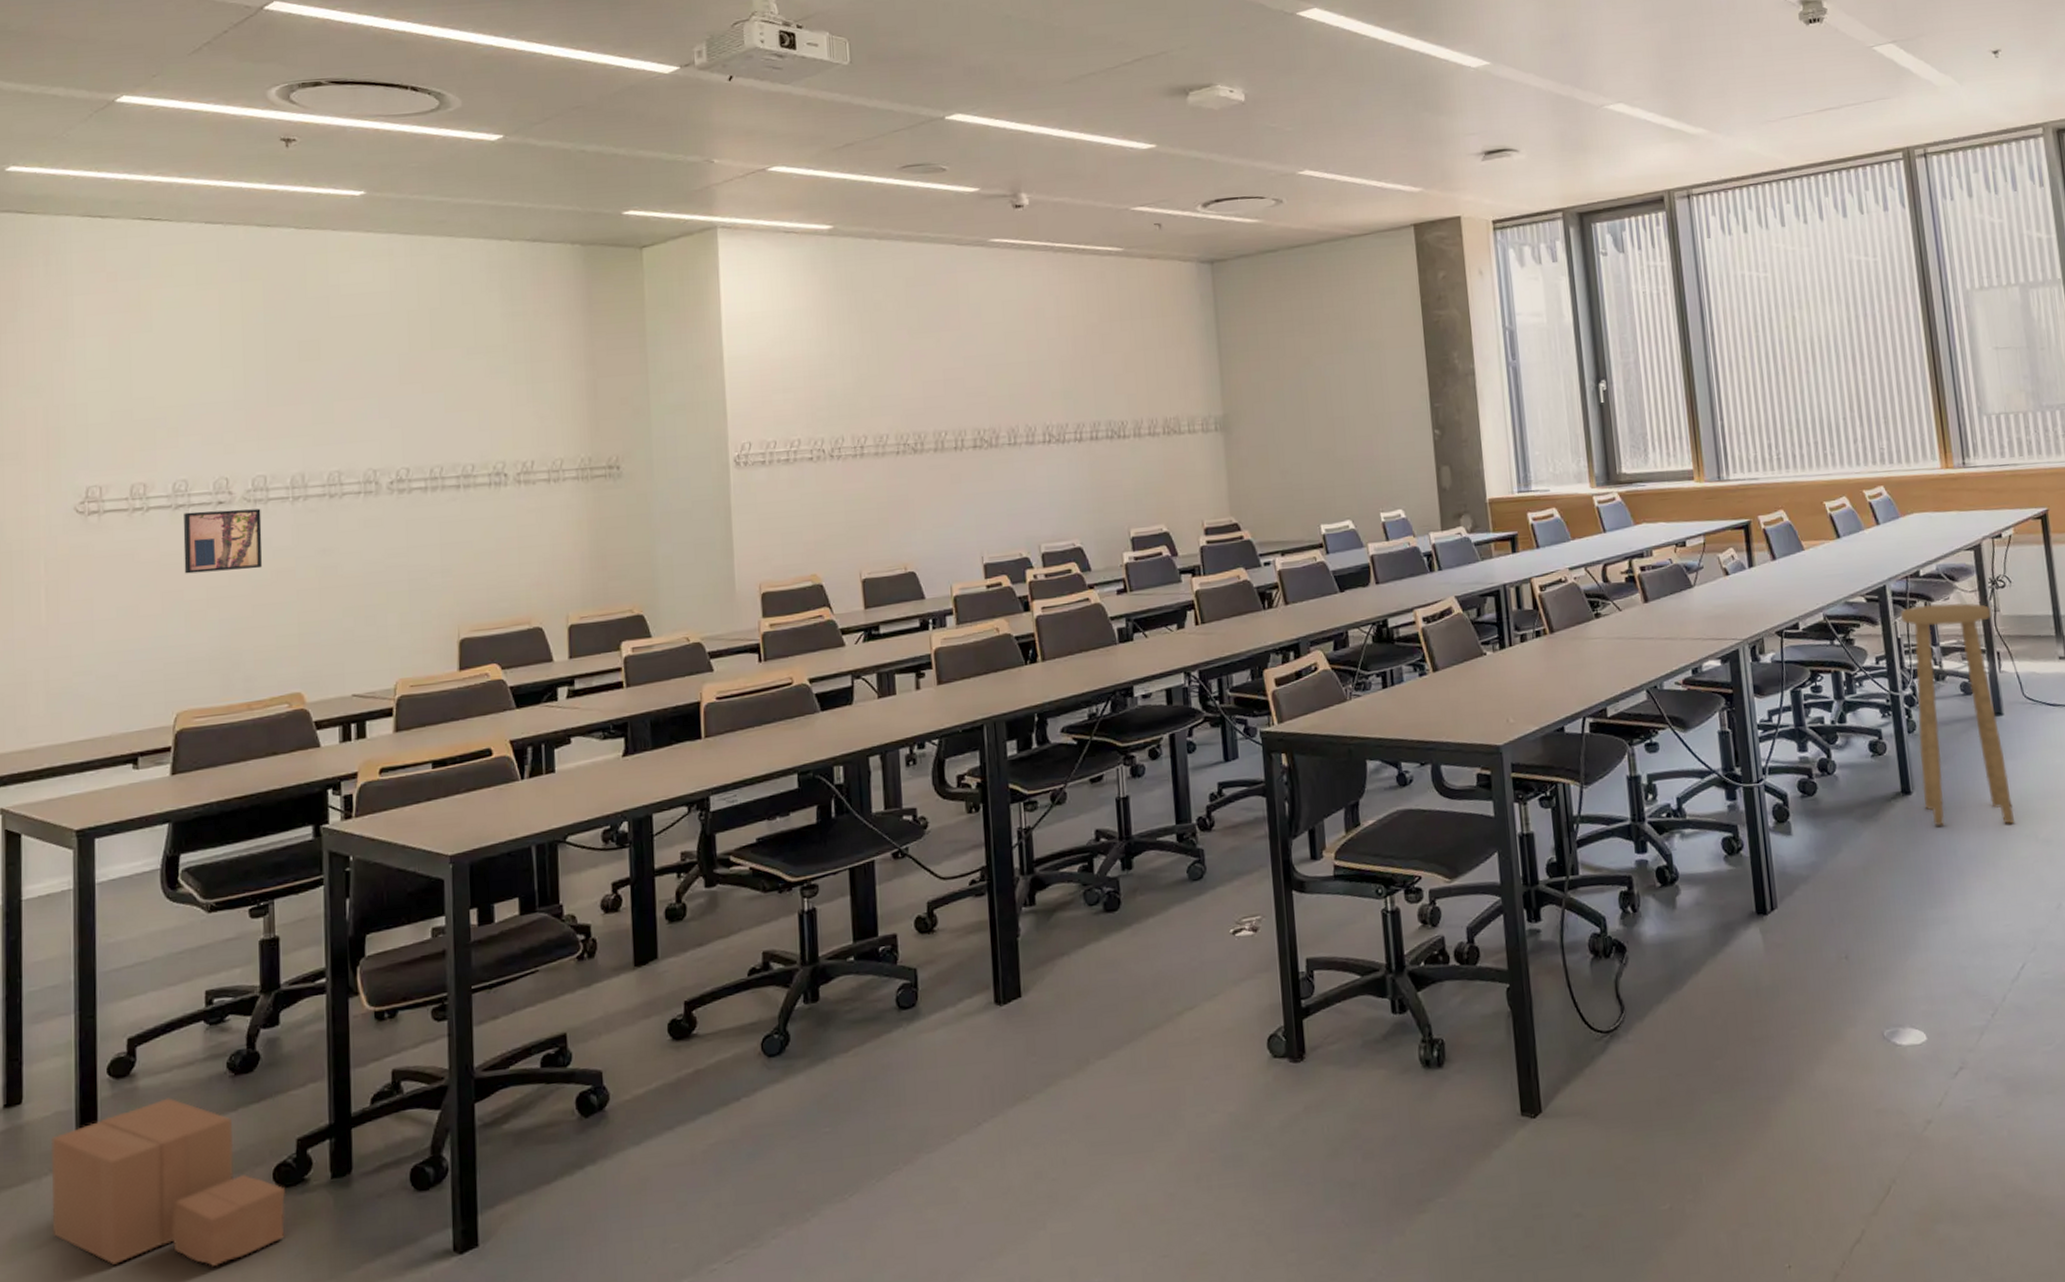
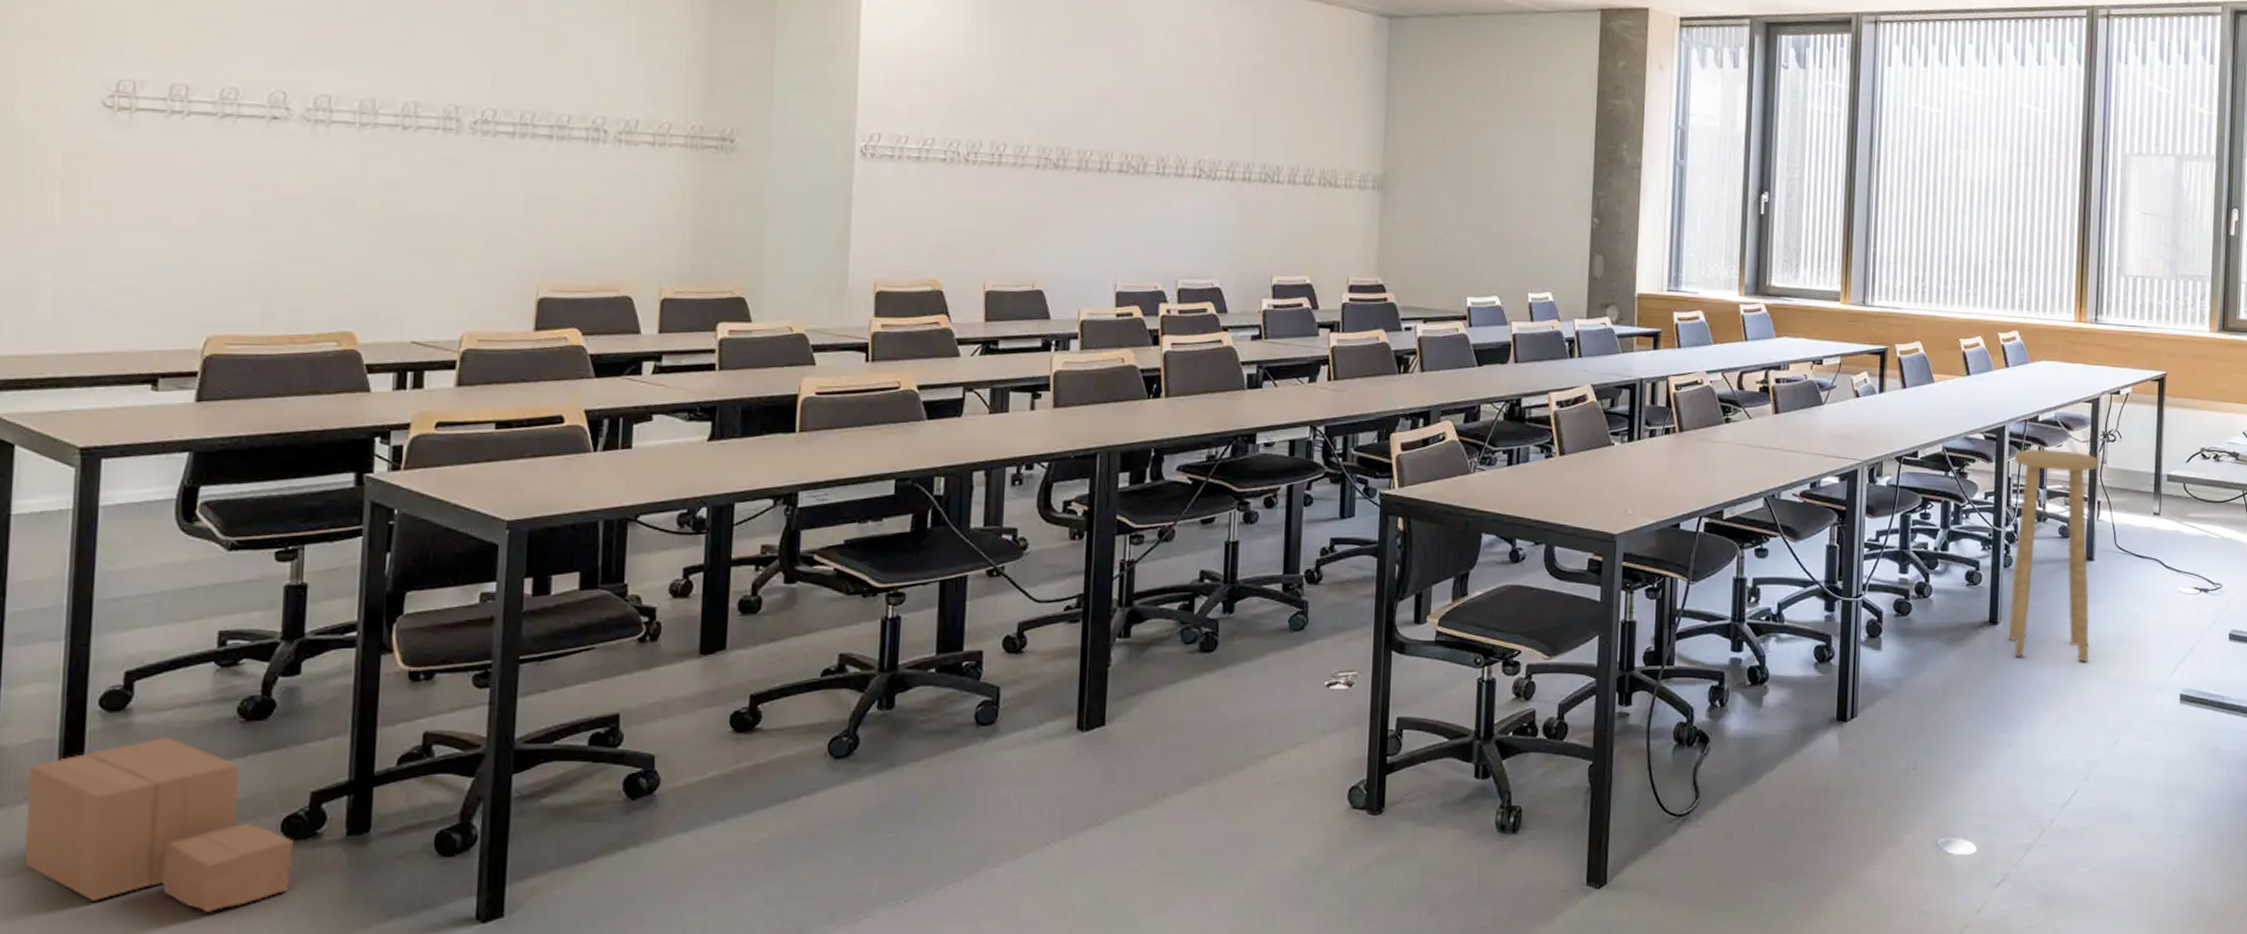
wall art: present [183,508,262,574] -> none [227,123,322,195]

